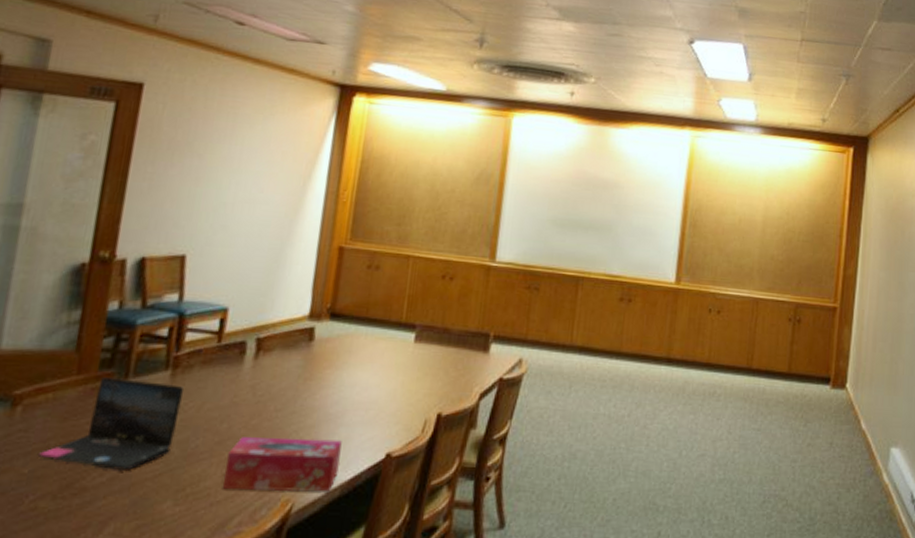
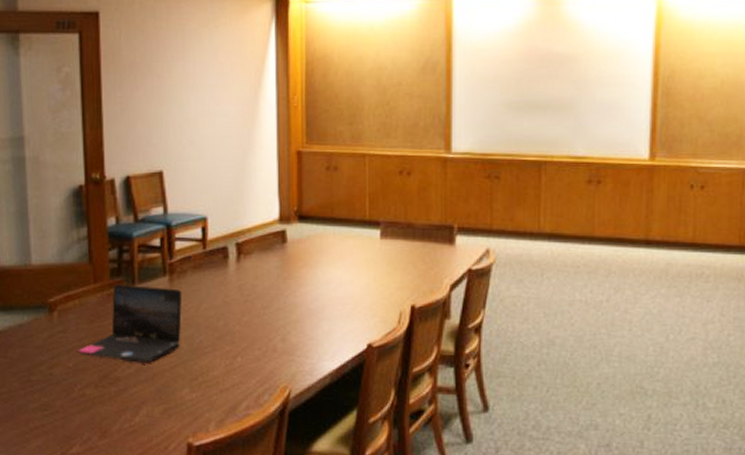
tissue box: present [223,437,342,493] -> none [228,332,327,380]

